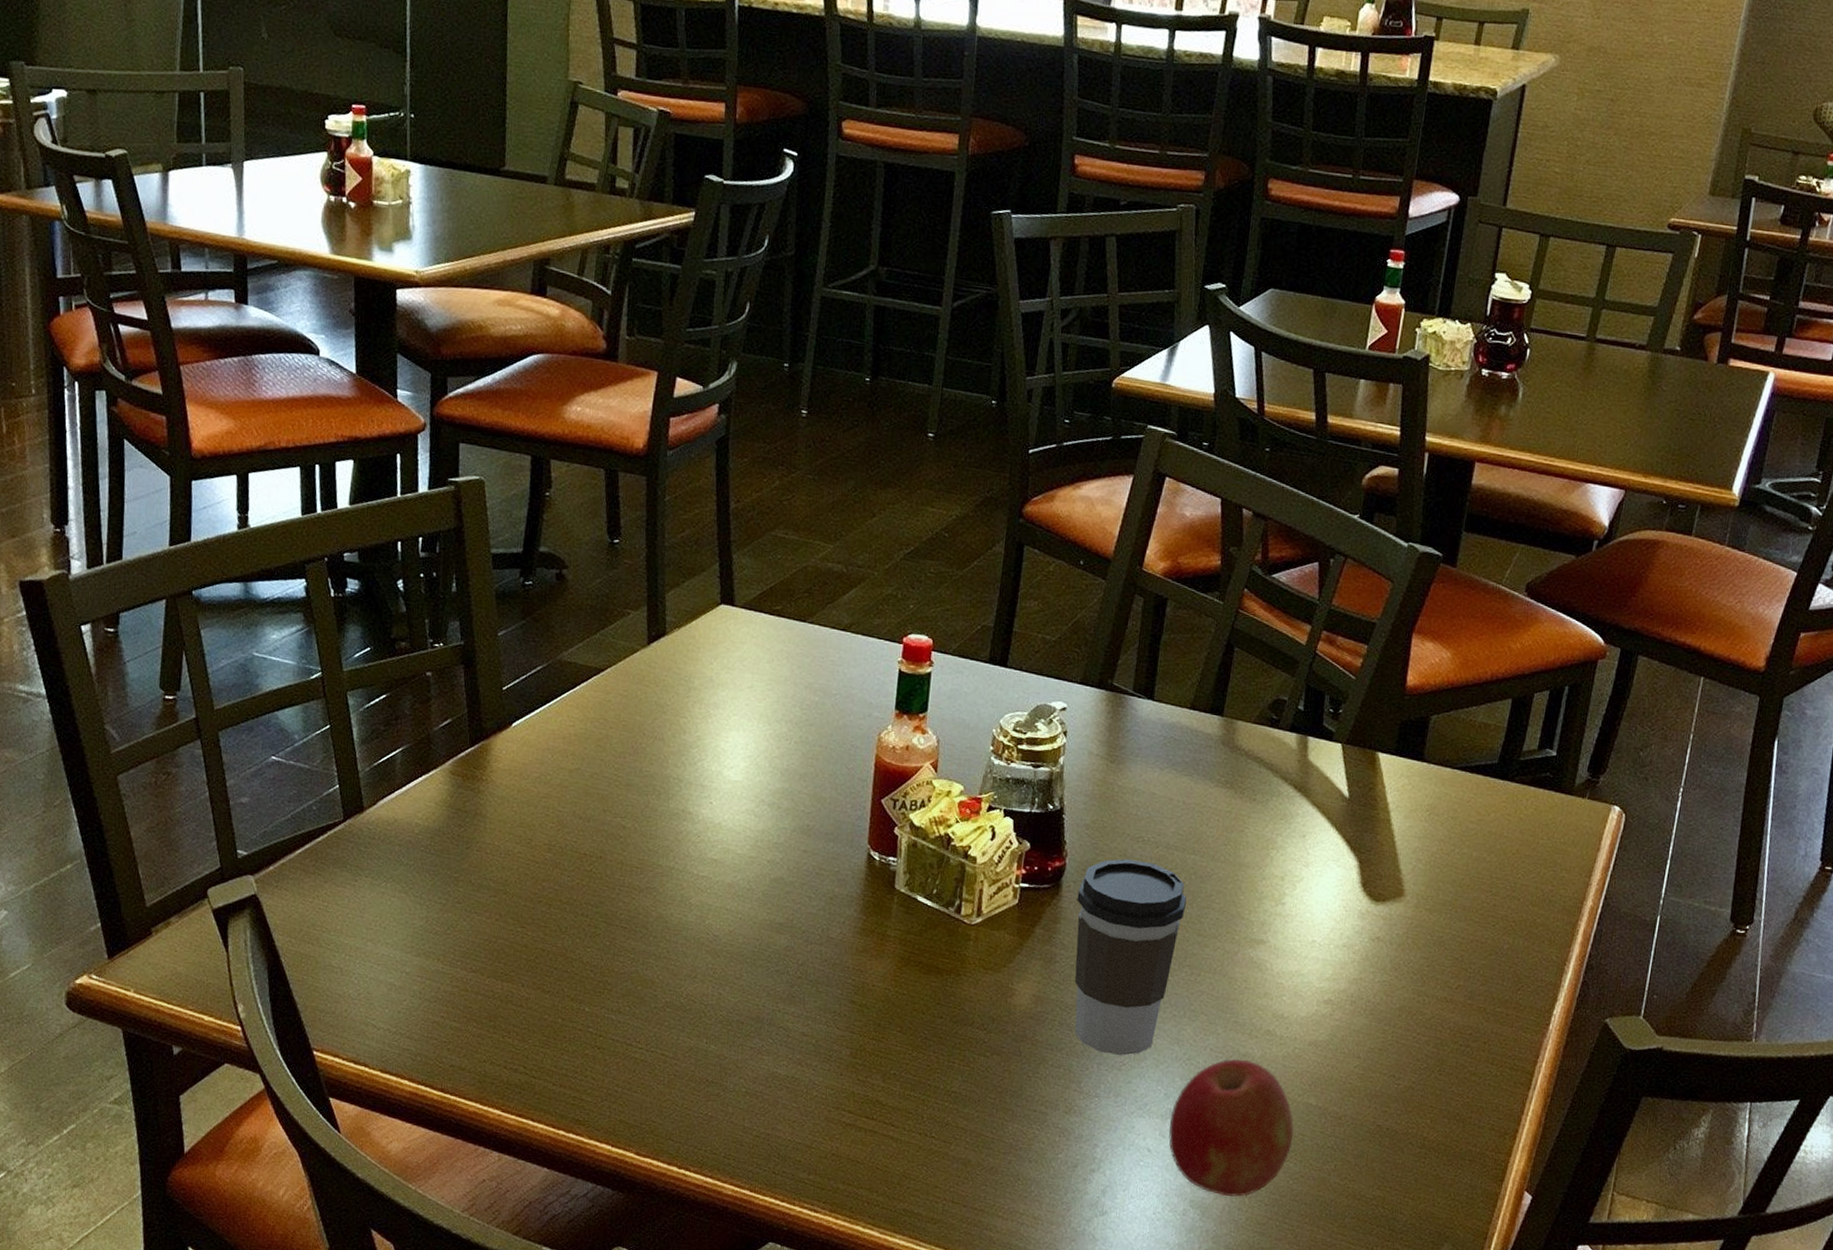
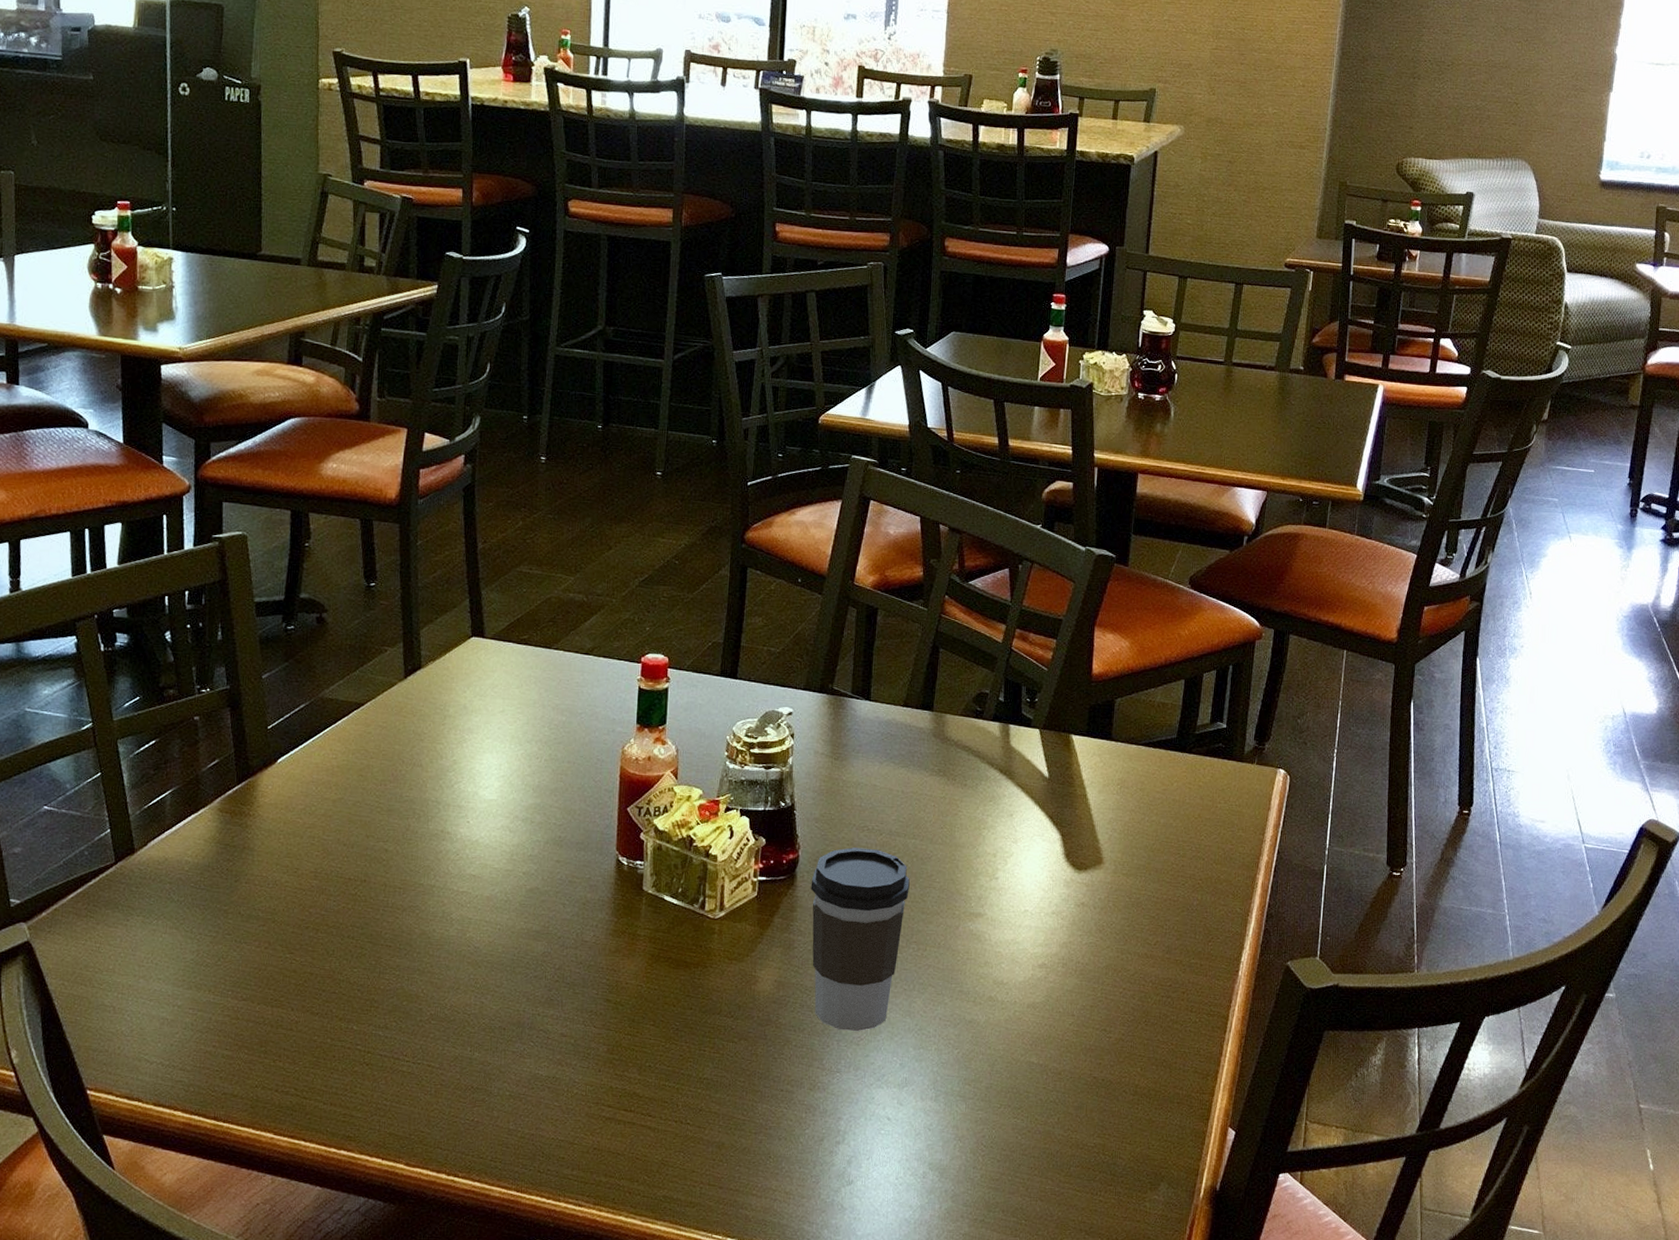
fruit: present [1169,1059,1294,1197] -> none [906,1025,1019,1157]

